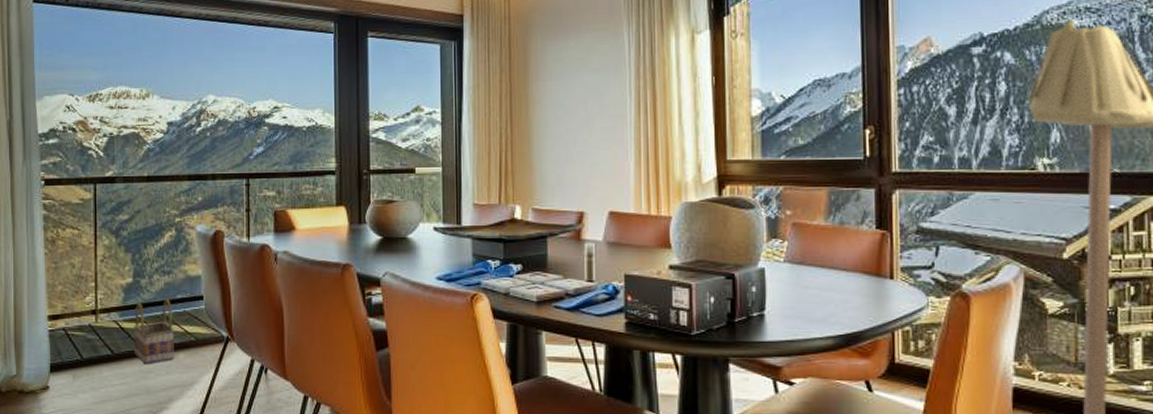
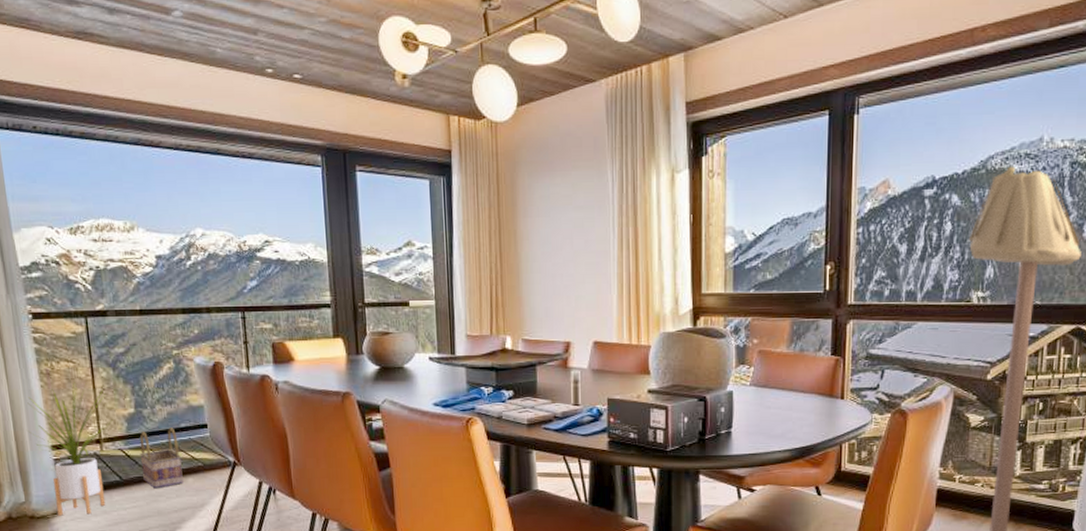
house plant: none [28,248,110,391] -> present [27,381,113,516]

